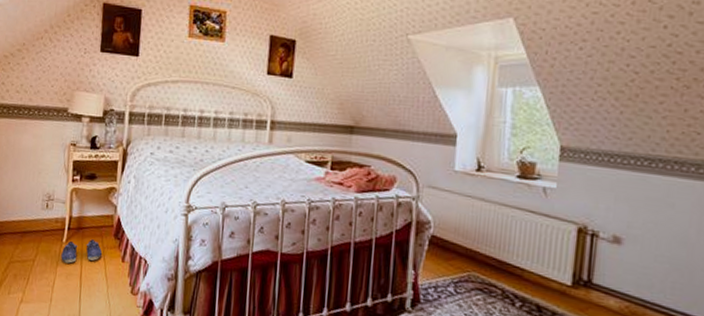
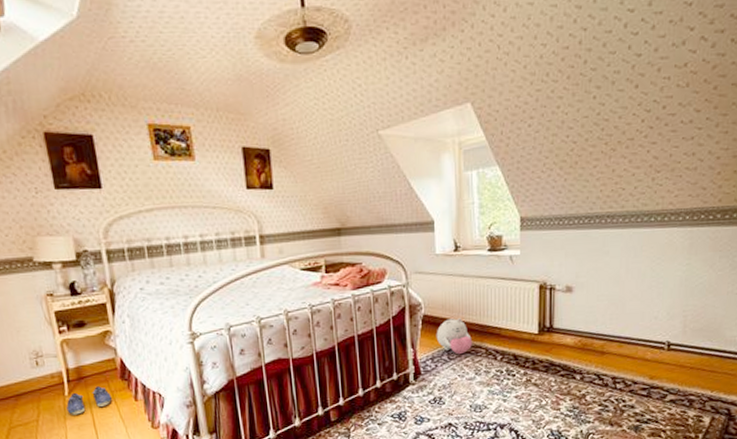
plush toy: none [443,245,488,291] -> present [436,318,473,355]

